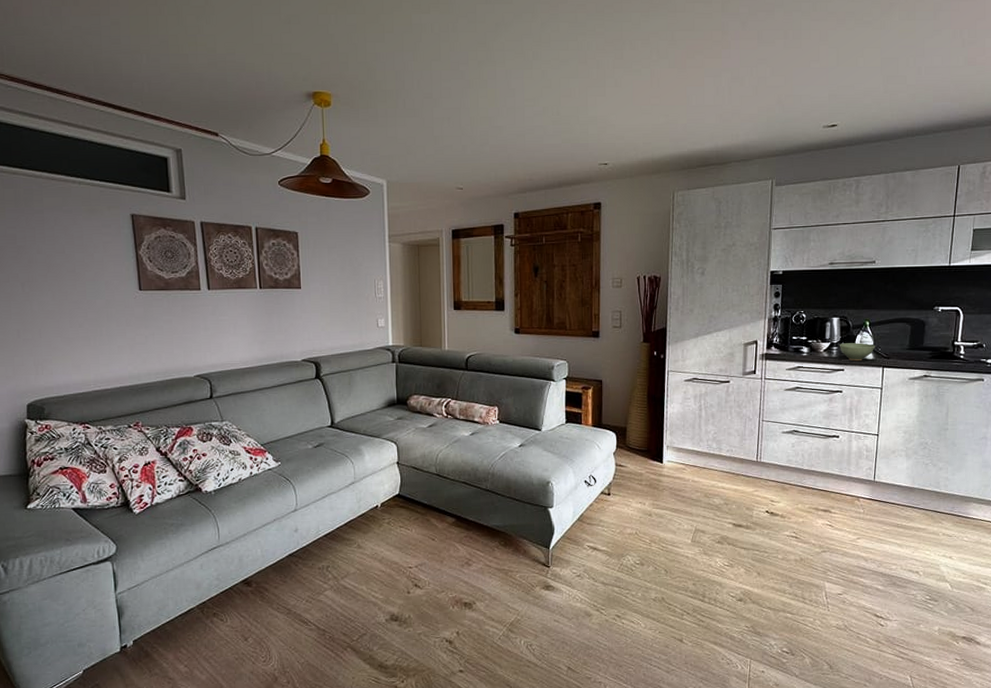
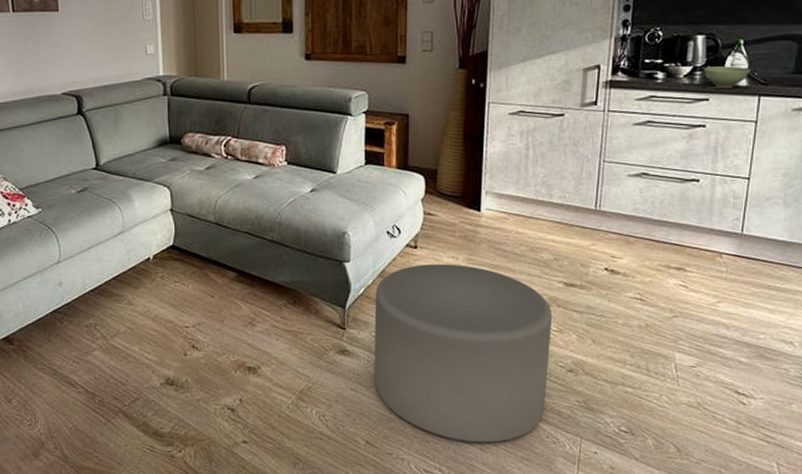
pouf: none [574,508,724,666] -> present [374,264,552,443]

